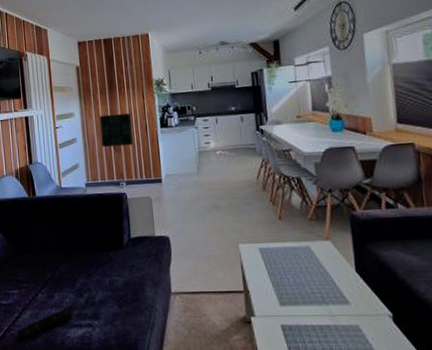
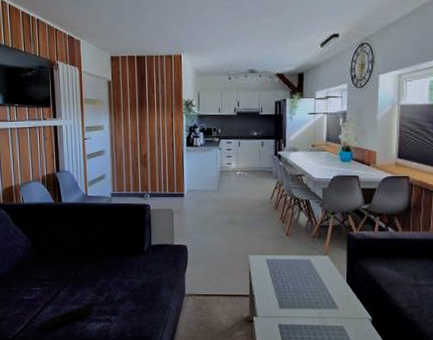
wall art: present [99,113,133,148] -> none [128,130,160,161]

